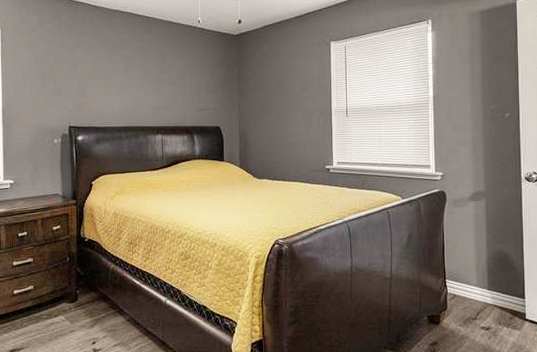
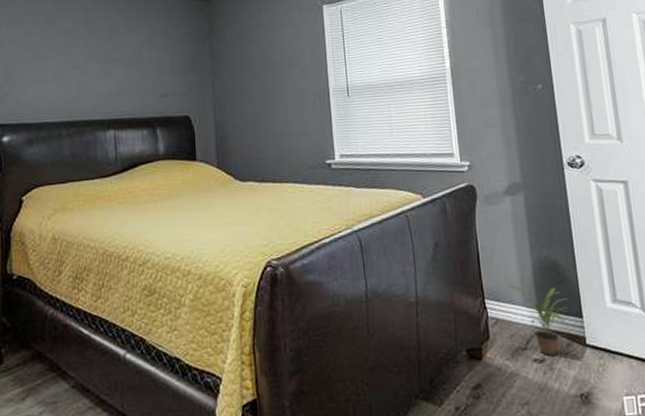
potted plant: none [465,269,515,326] -> present [507,284,570,357]

